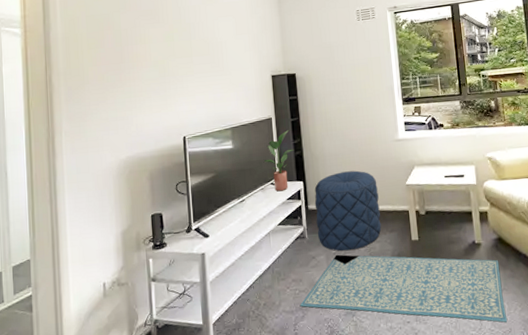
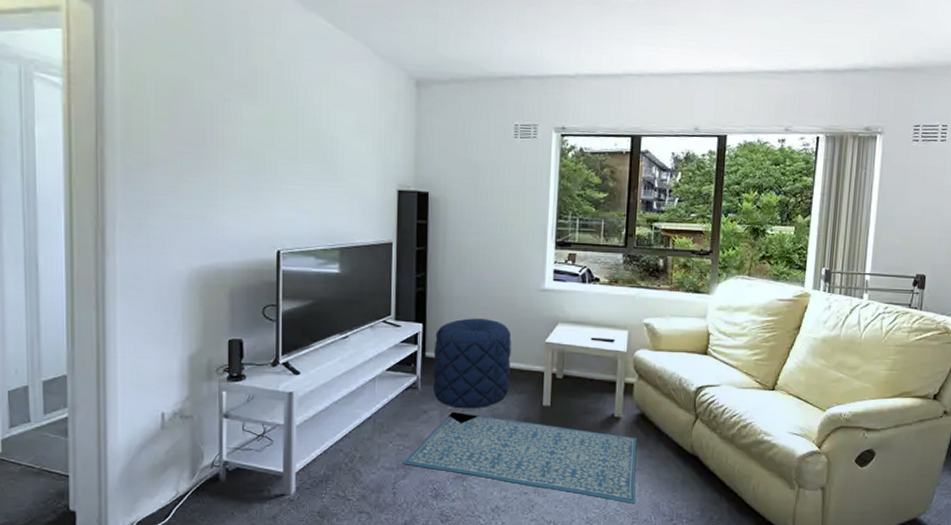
potted plant: present [264,130,294,192] -> none [378,260,416,332]

